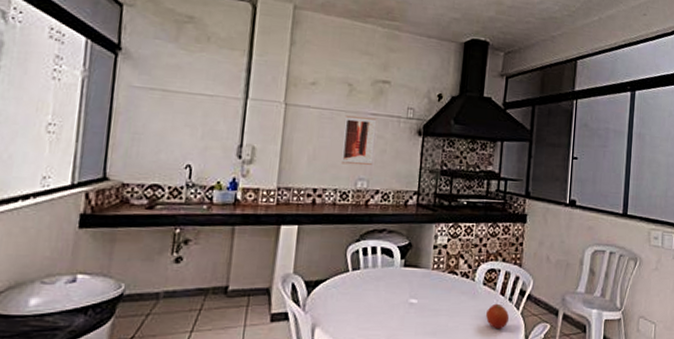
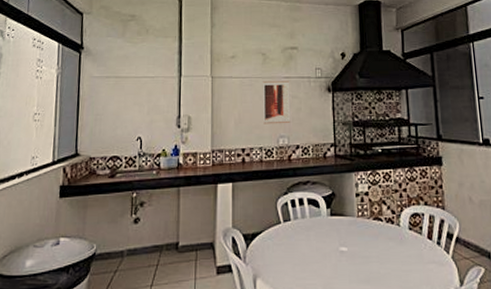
fruit: present [485,303,510,330] -> none [415,248,441,275]

